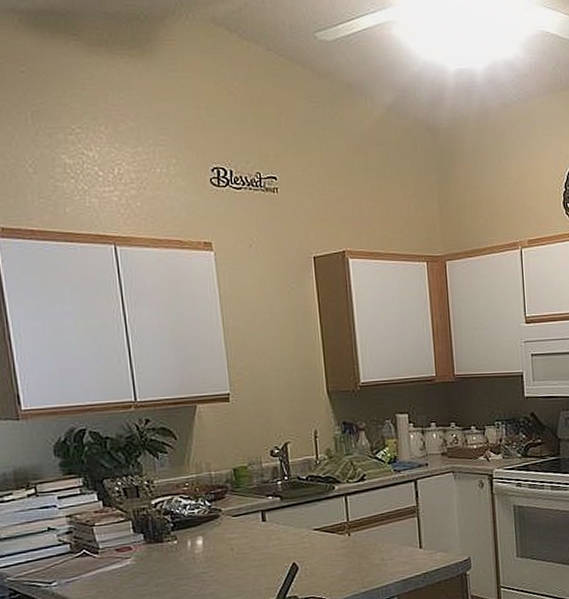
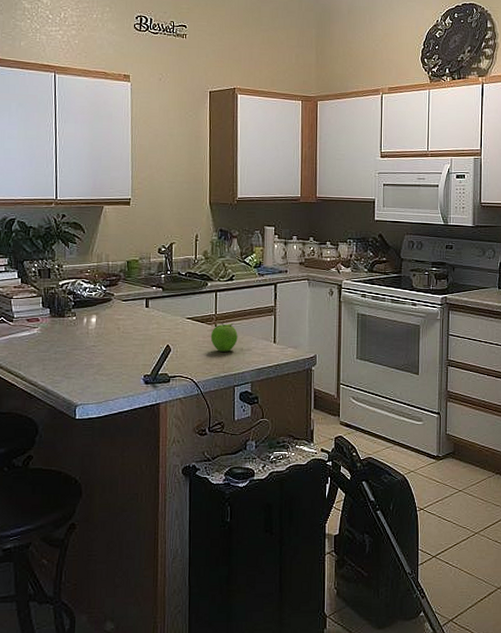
fruit: none [344,530,377,565] -> present [210,322,238,352]

